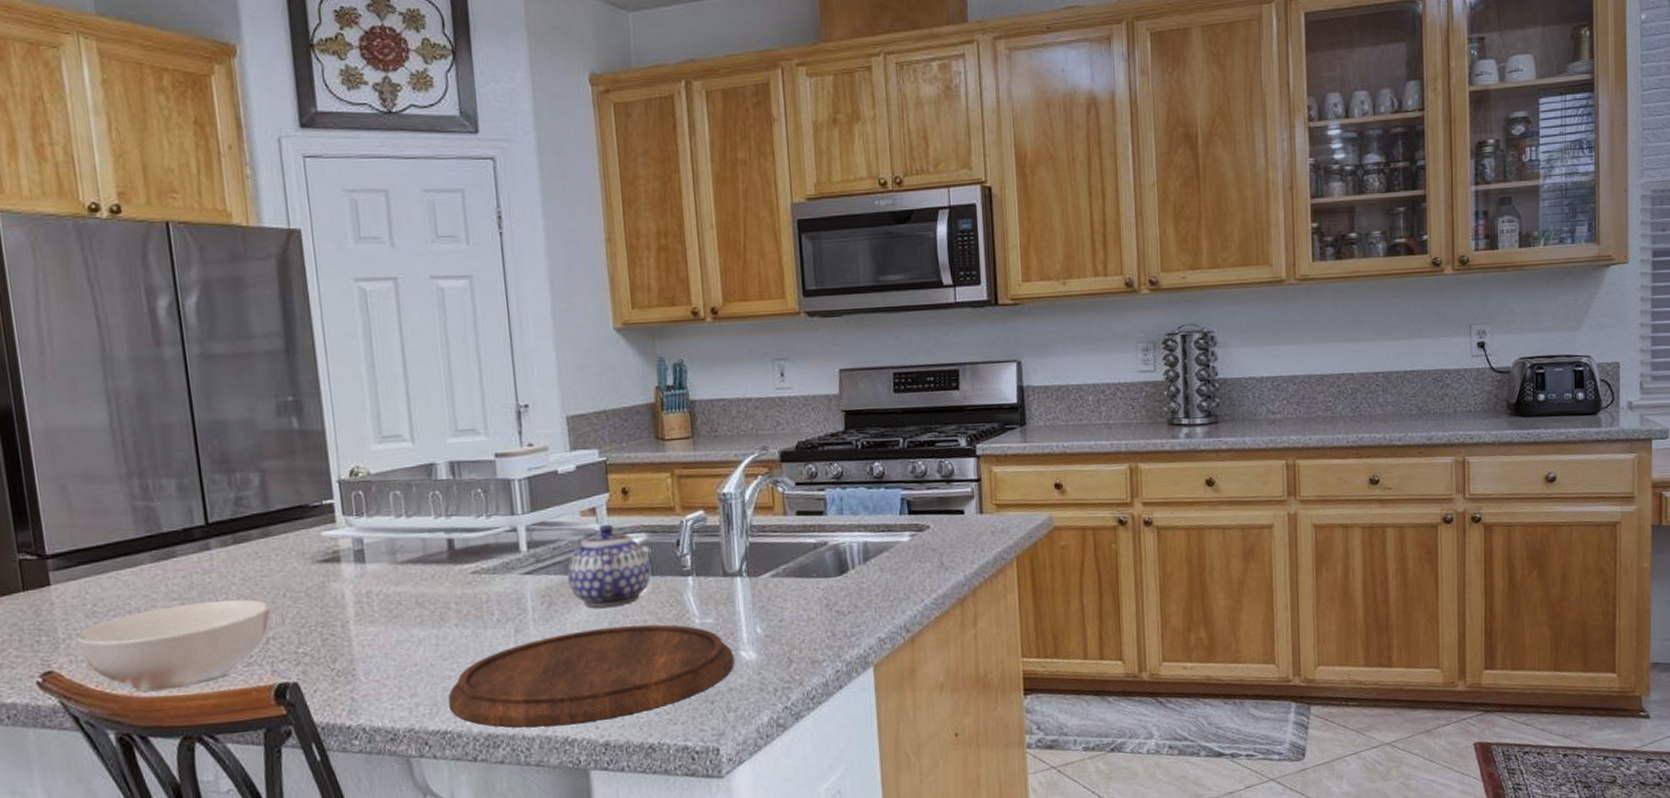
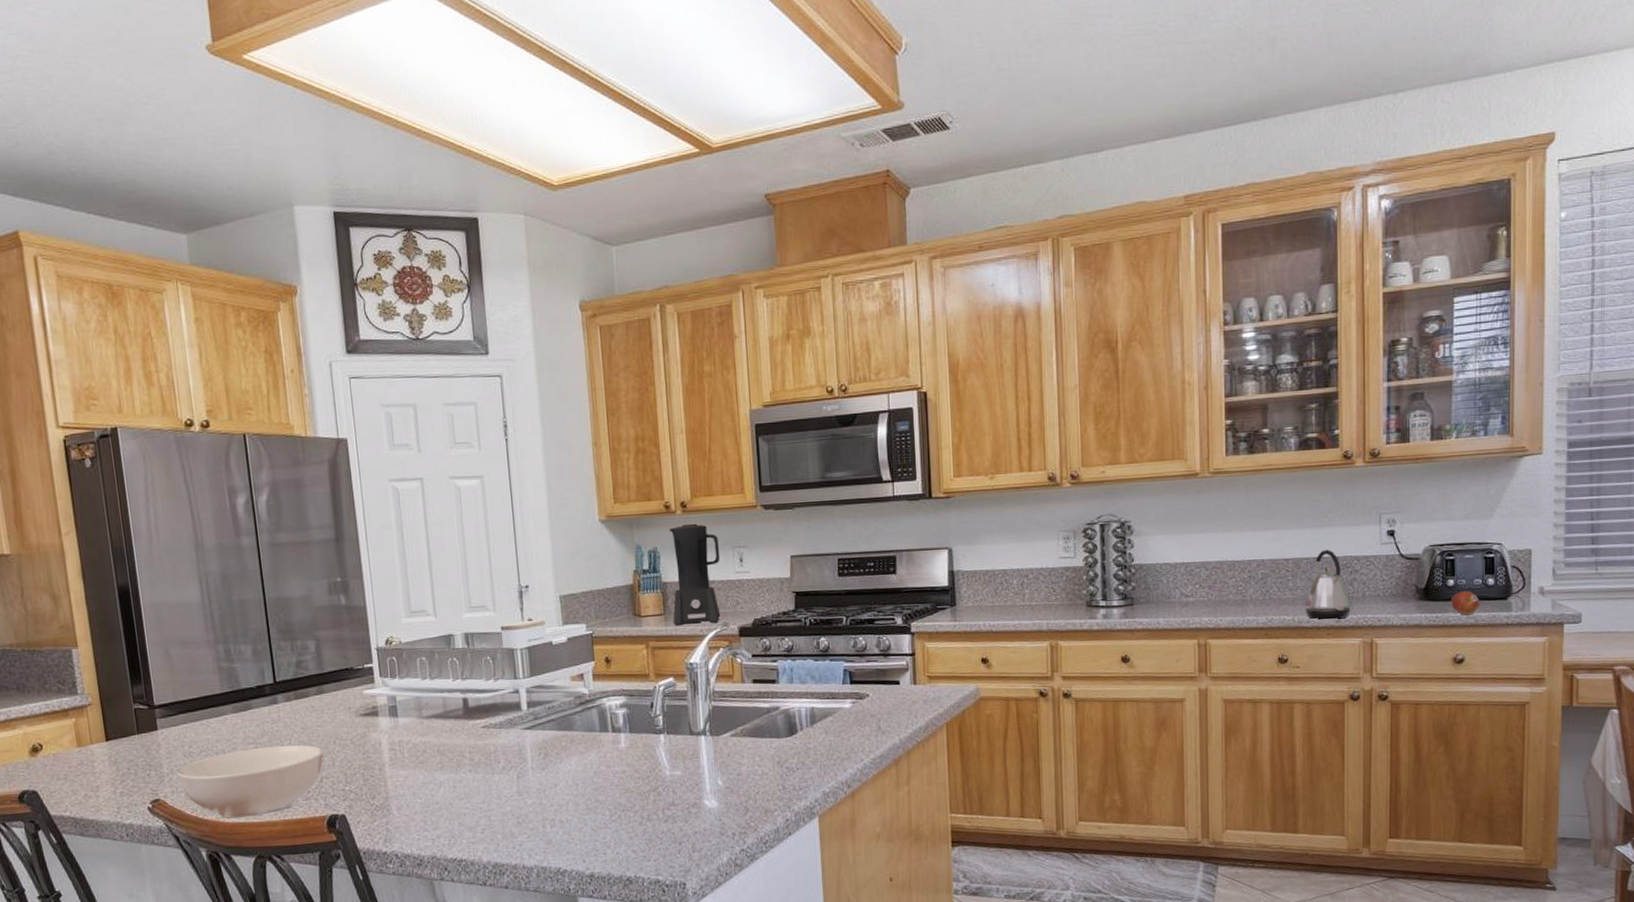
cutting board: present [448,624,734,728] -> none [463,774,699,859]
teapot: present [567,524,652,609] -> none [560,688,630,760]
blender: none [697,332,759,451] -> present [669,523,721,626]
kettle: none [1394,362,1444,438] -> present [1304,549,1352,620]
fruit: none [1542,406,1570,432] -> present [1451,591,1480,616]

